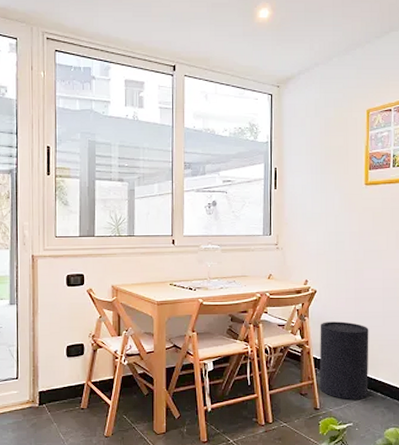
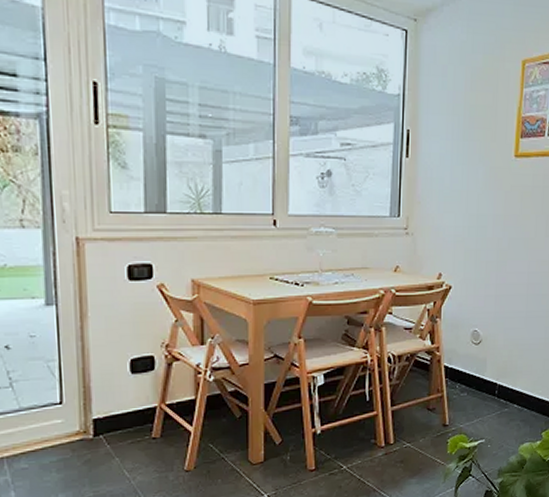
waste bin: present [319,321,369,400] -> none [449,323,509,414]

